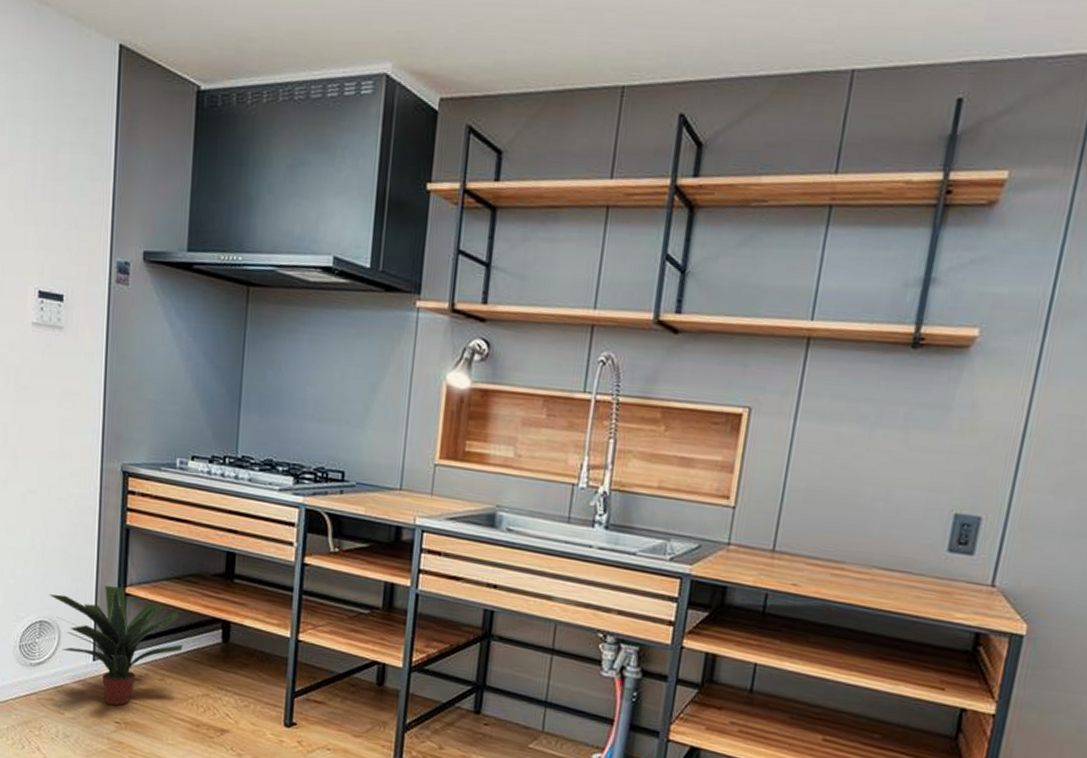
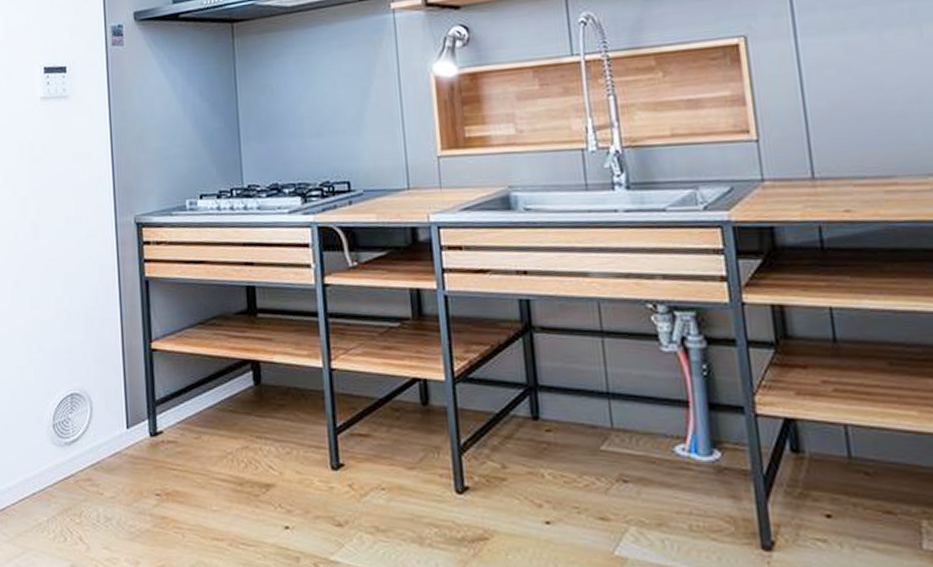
potted plant: present [49,586,183,706] -> none [78,343,215,476]

